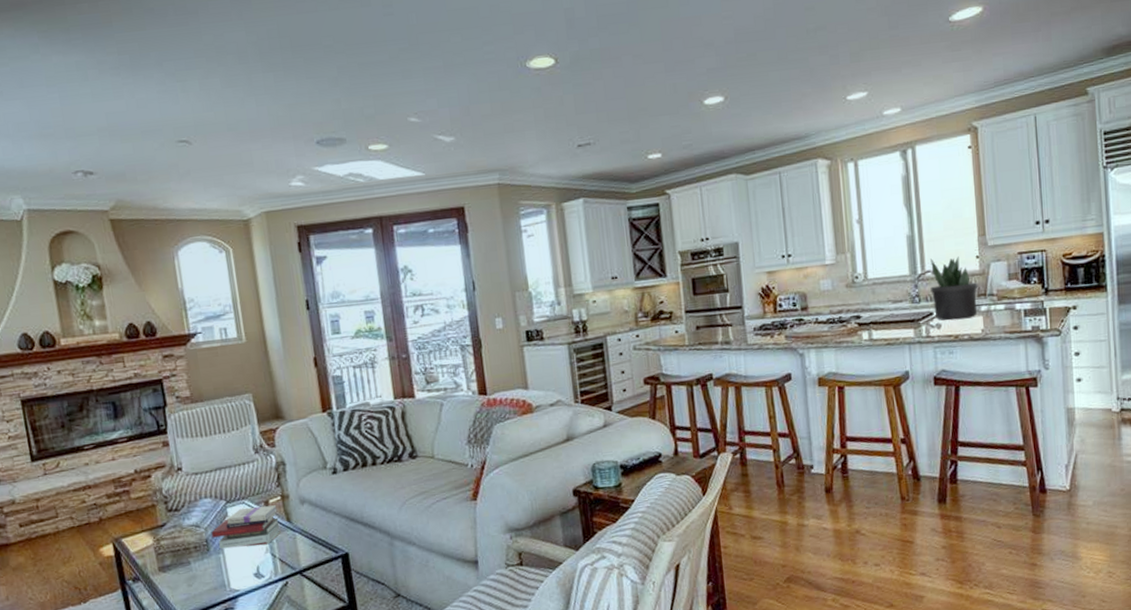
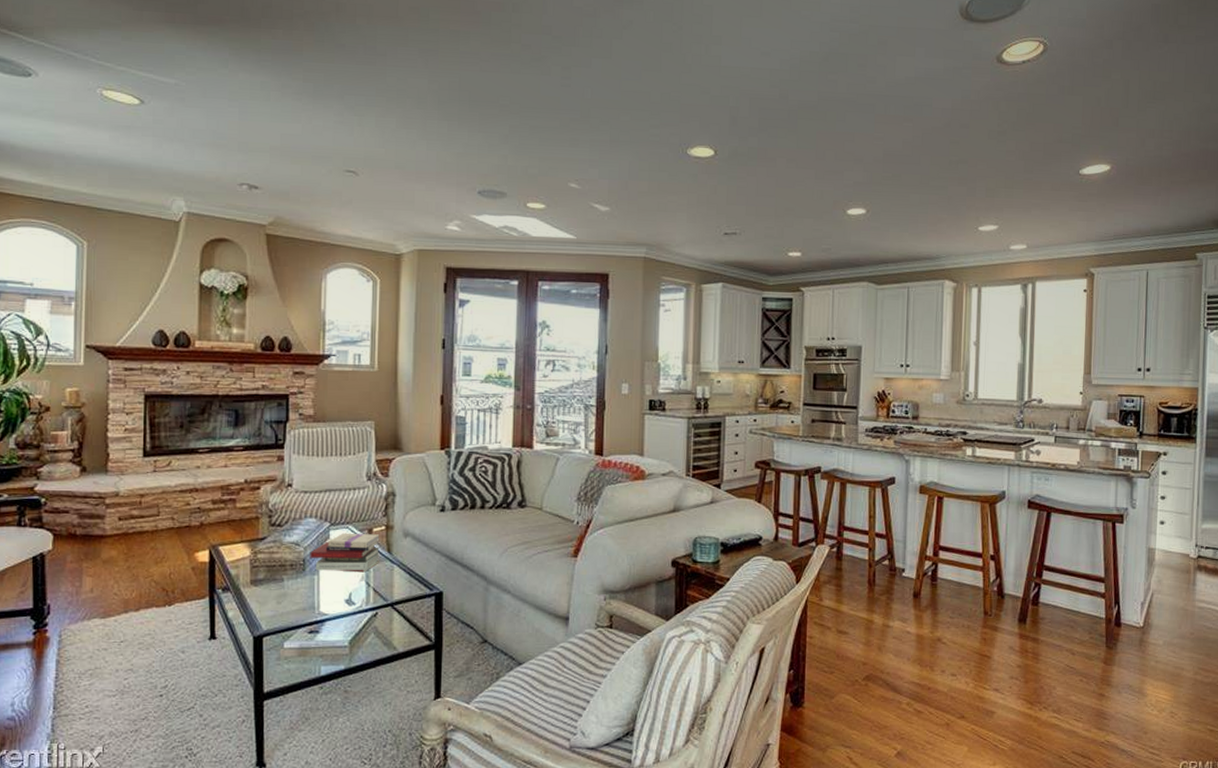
planter: present [930,256,978,321] -> none [1034,388,1078,450]

